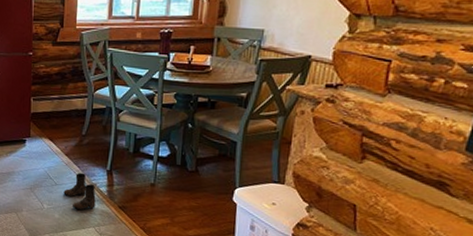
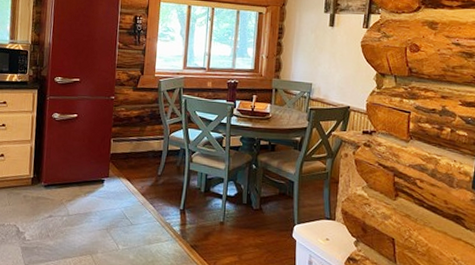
boots: present [63,172,96,211] -> none [138,212,170,251]

